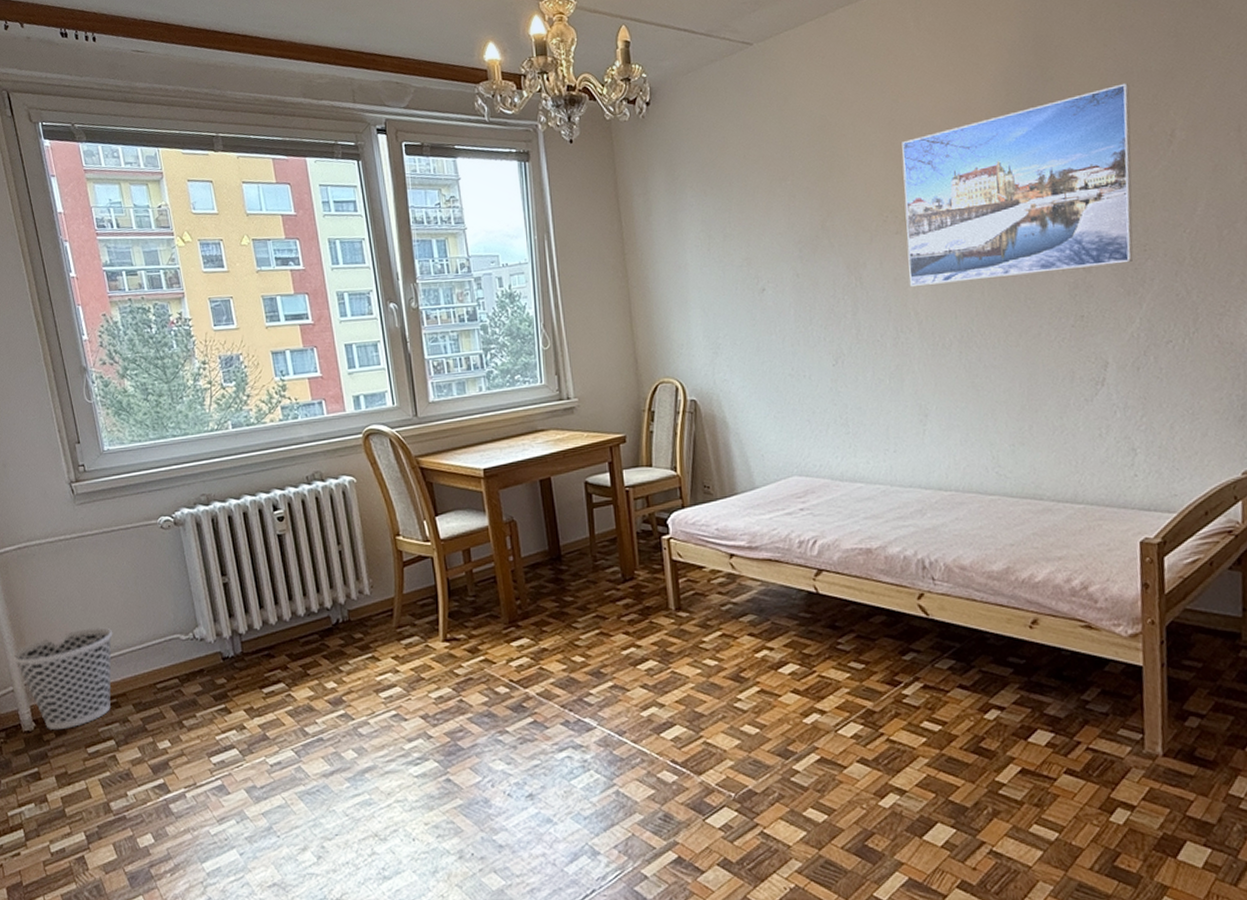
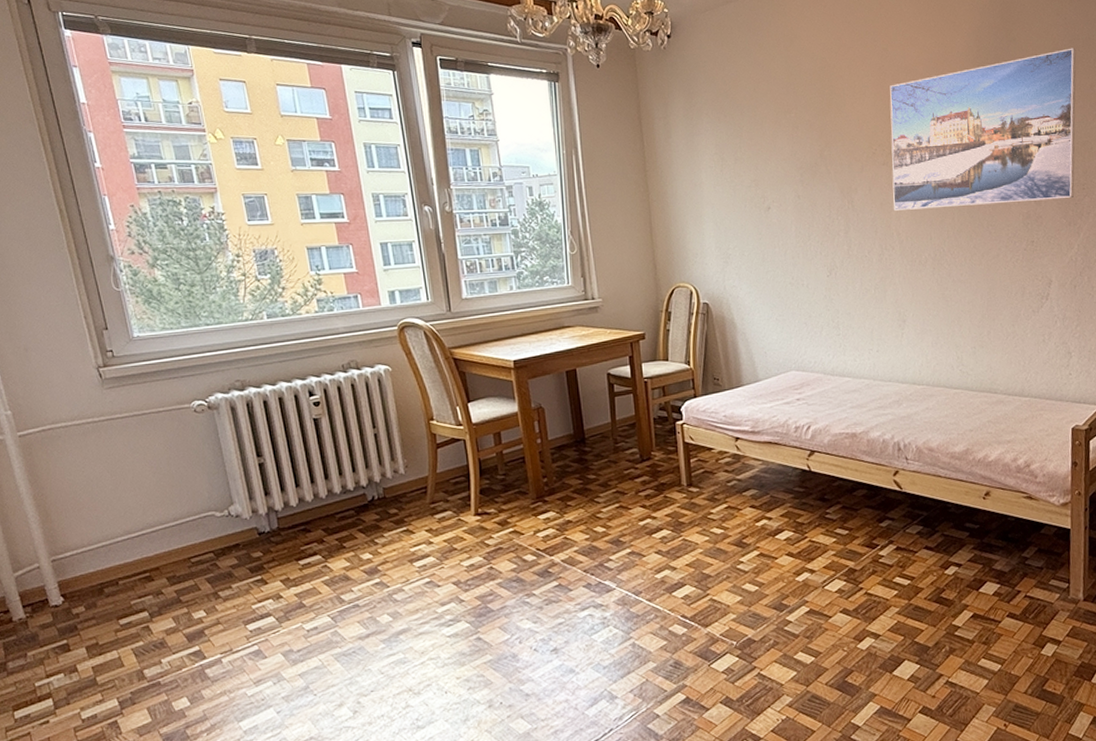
wastebasket: present [12,627,113,729] -> none [37,506,145,603]

